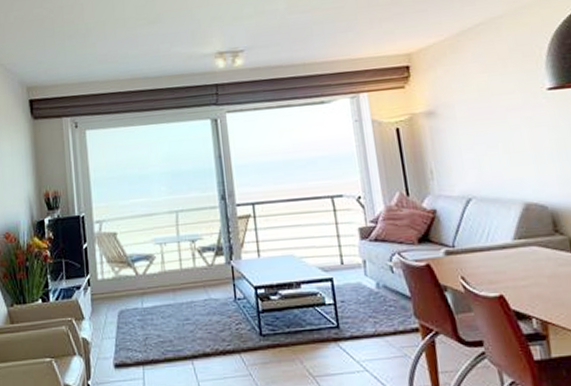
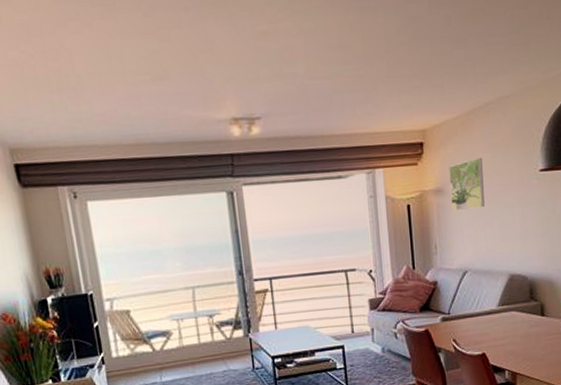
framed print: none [440,78,485,135] -> present [449,157,485,212]

